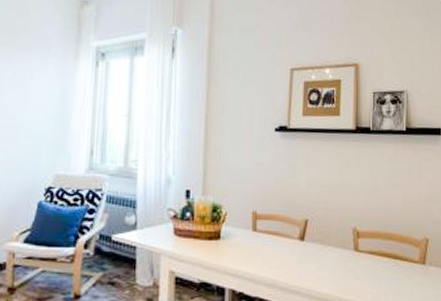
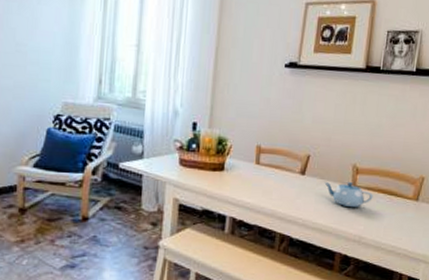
teapot: none [325,246,377,275] -> present [324,181,373,208]

